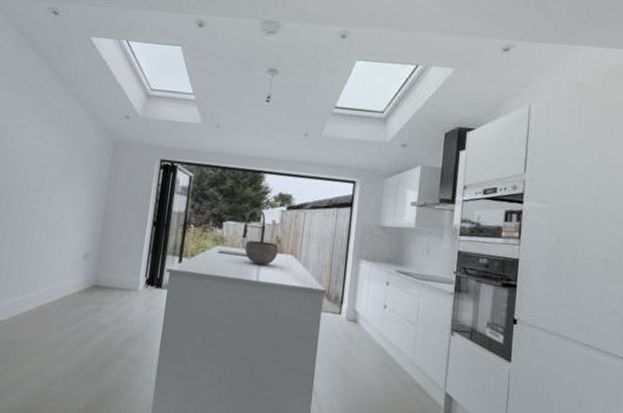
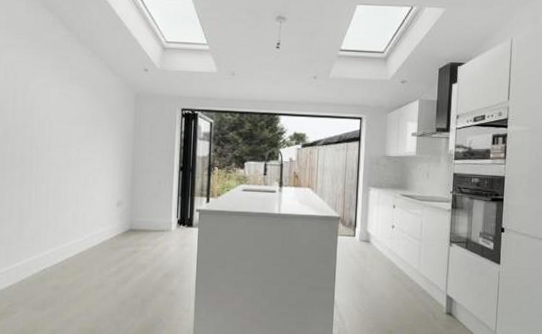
bowl: present [245,240,279,265] -> none [266,177,297,199]

